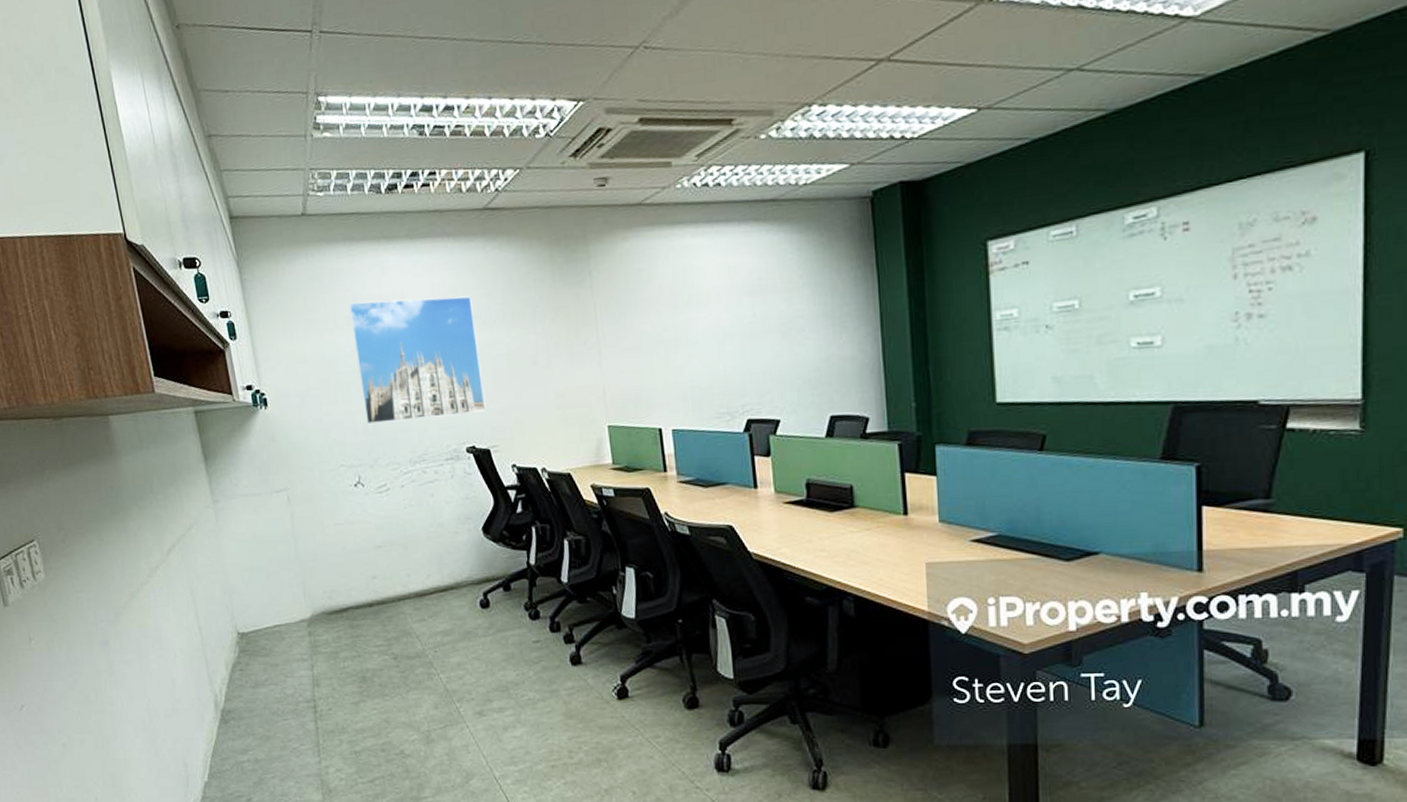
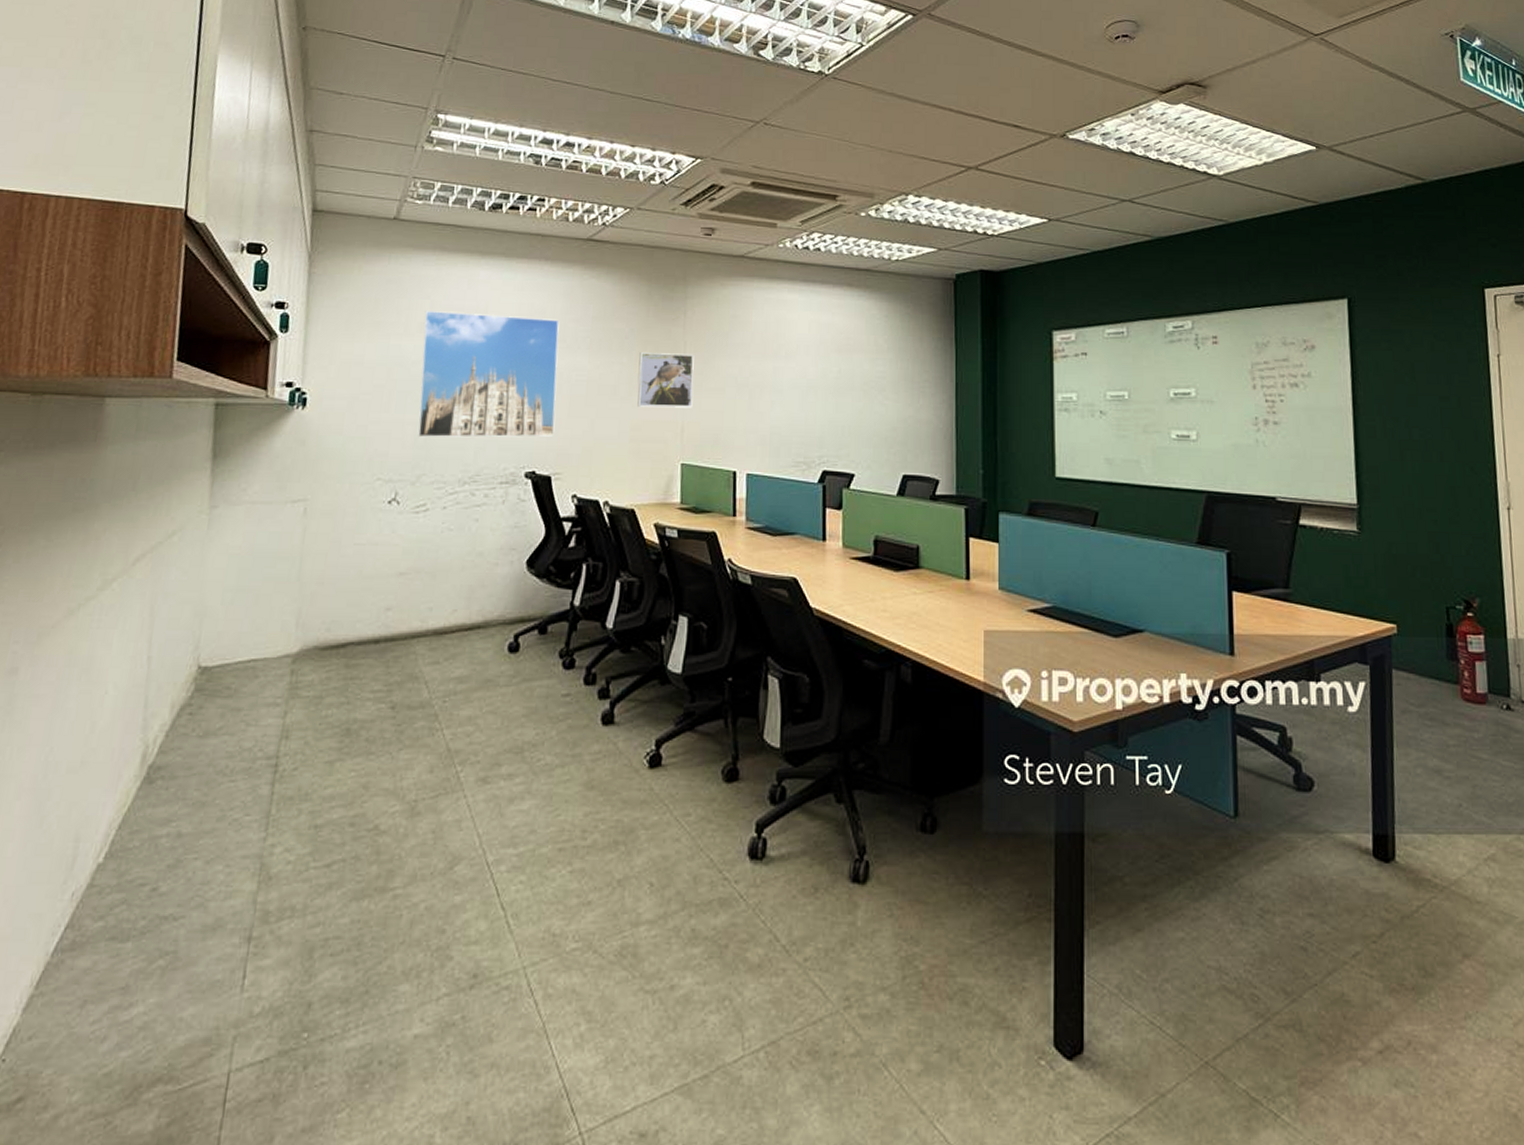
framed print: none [552,315,611,374] -> present [637,352,694,408]

